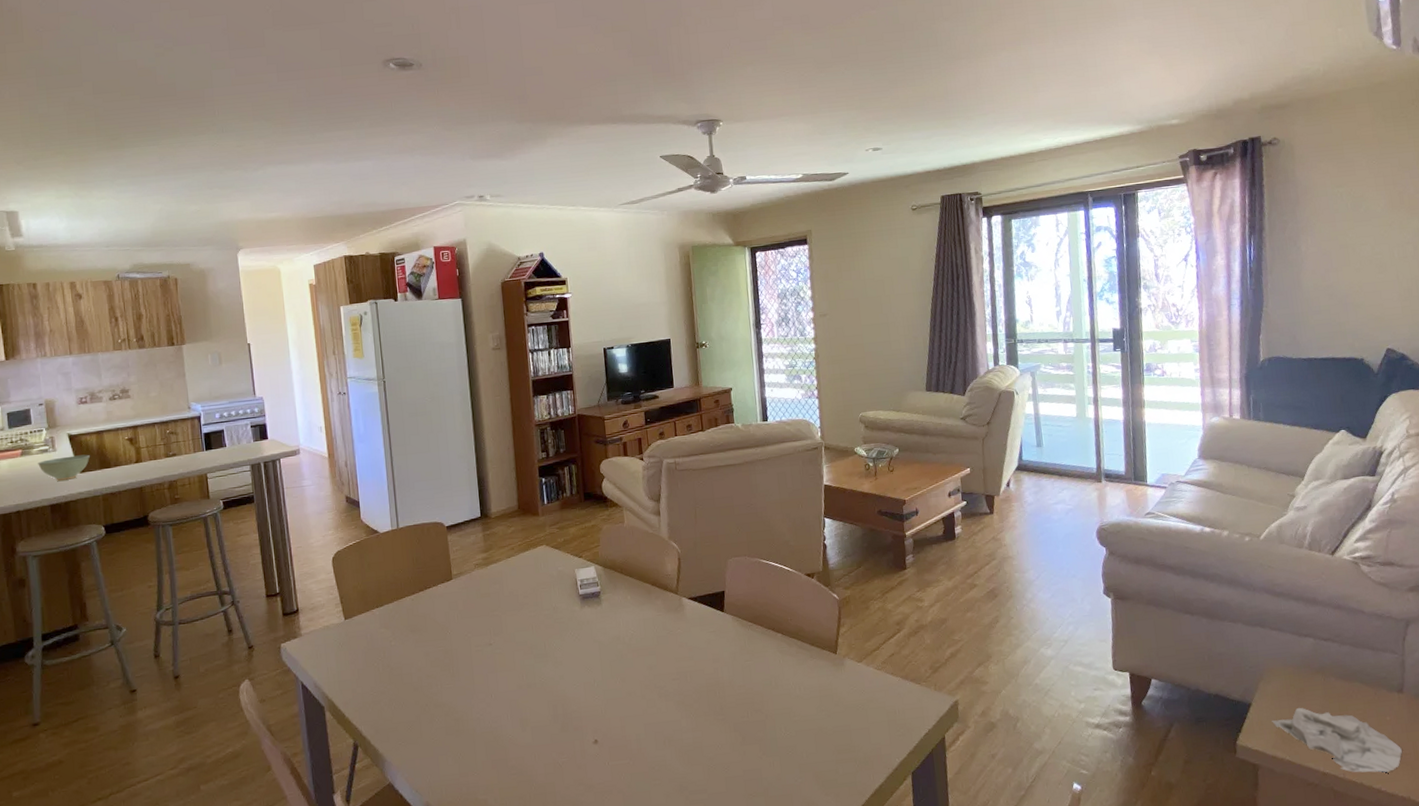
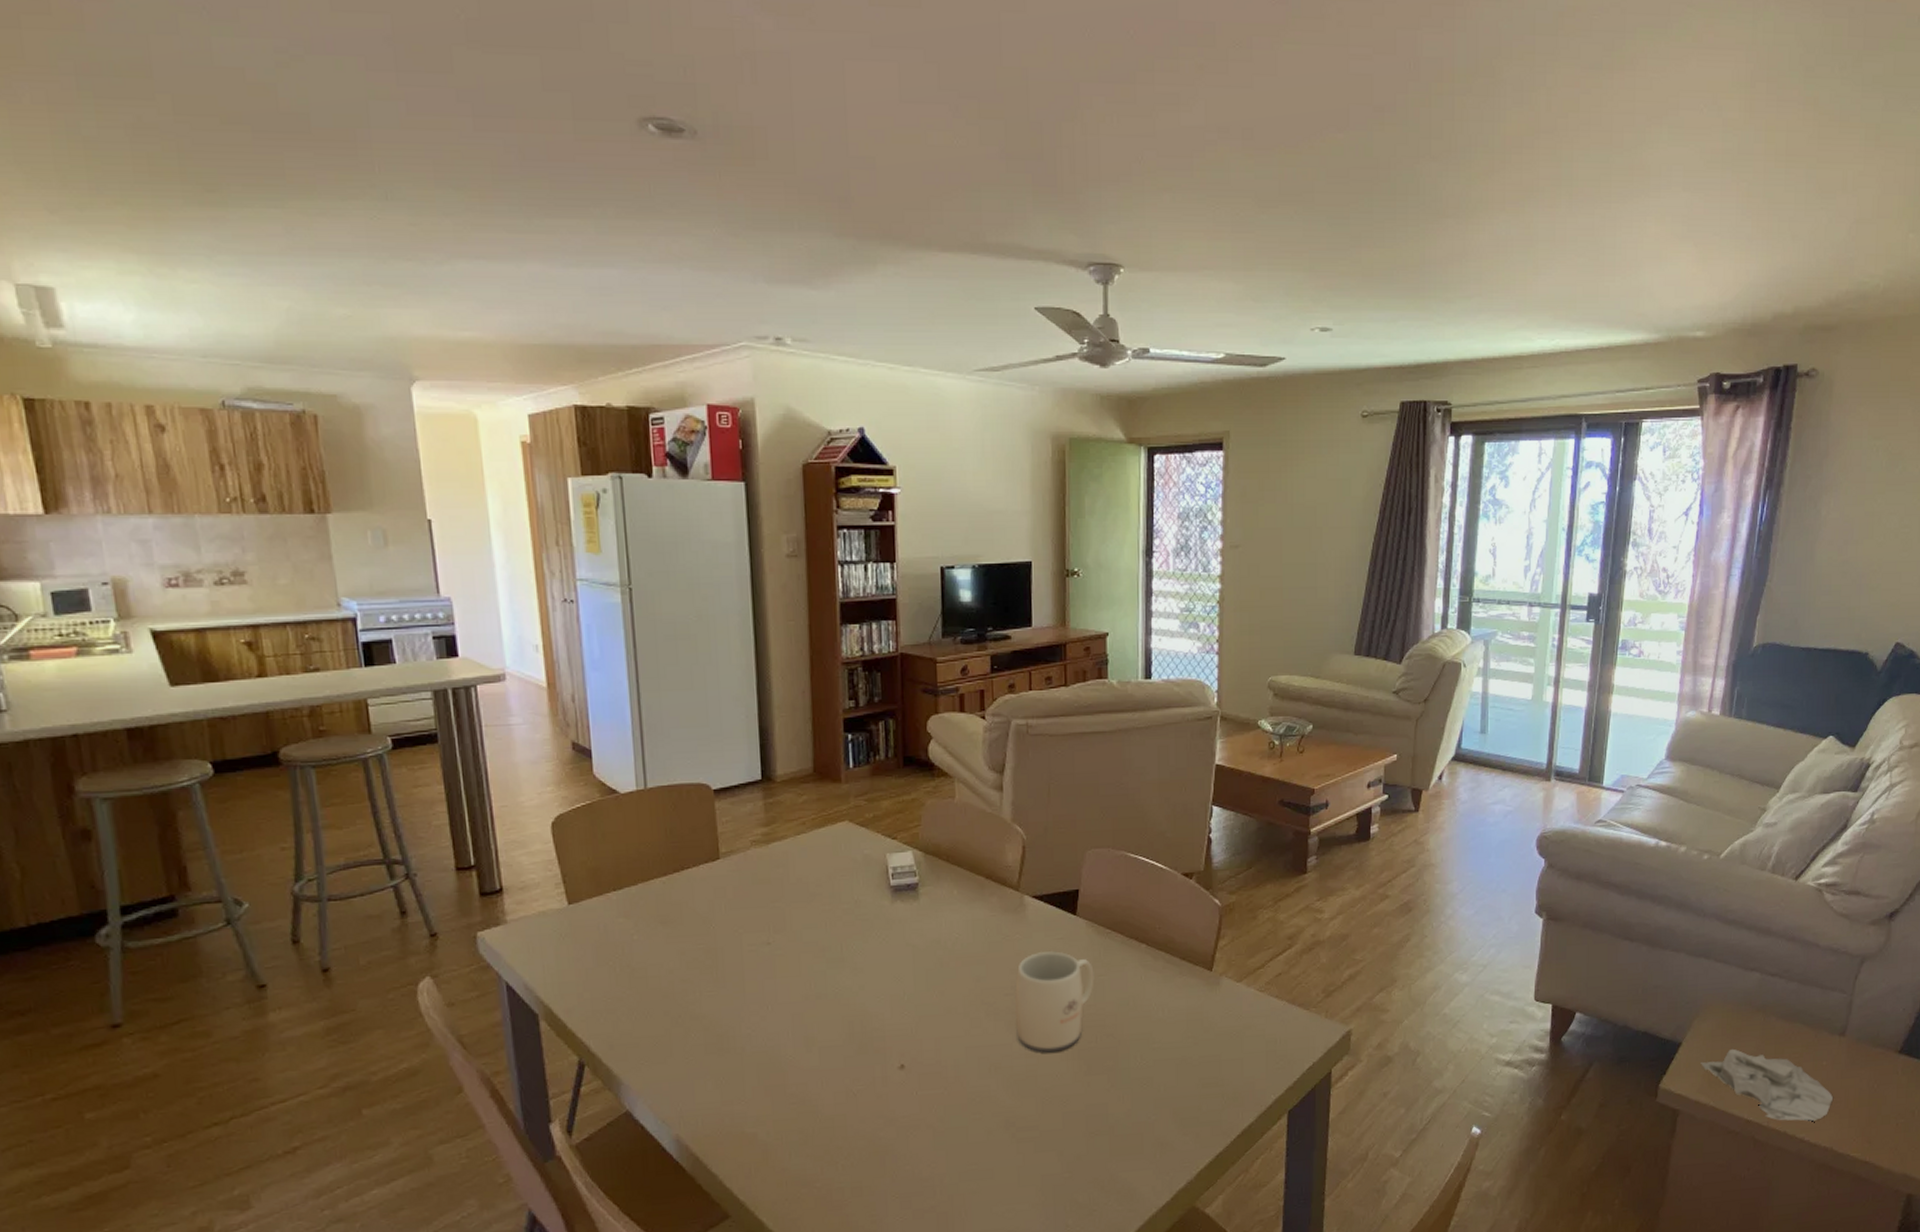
bowl: present [38,454,90,481] -> none [104,660,186,695]
mug: none [680,641,743,727] -> present [1014,950,1095,1053]

